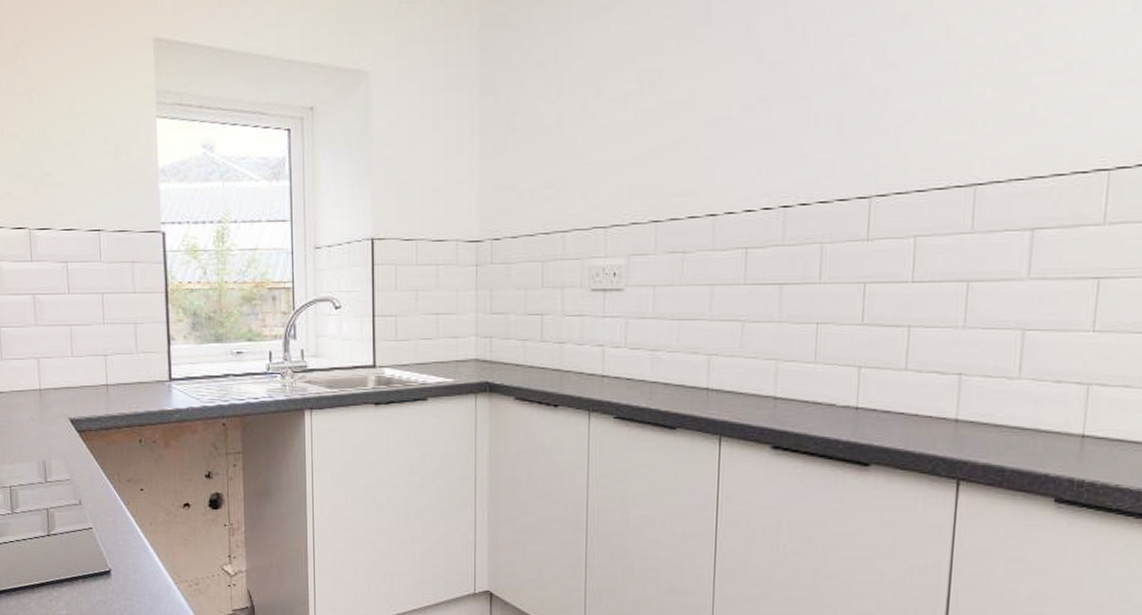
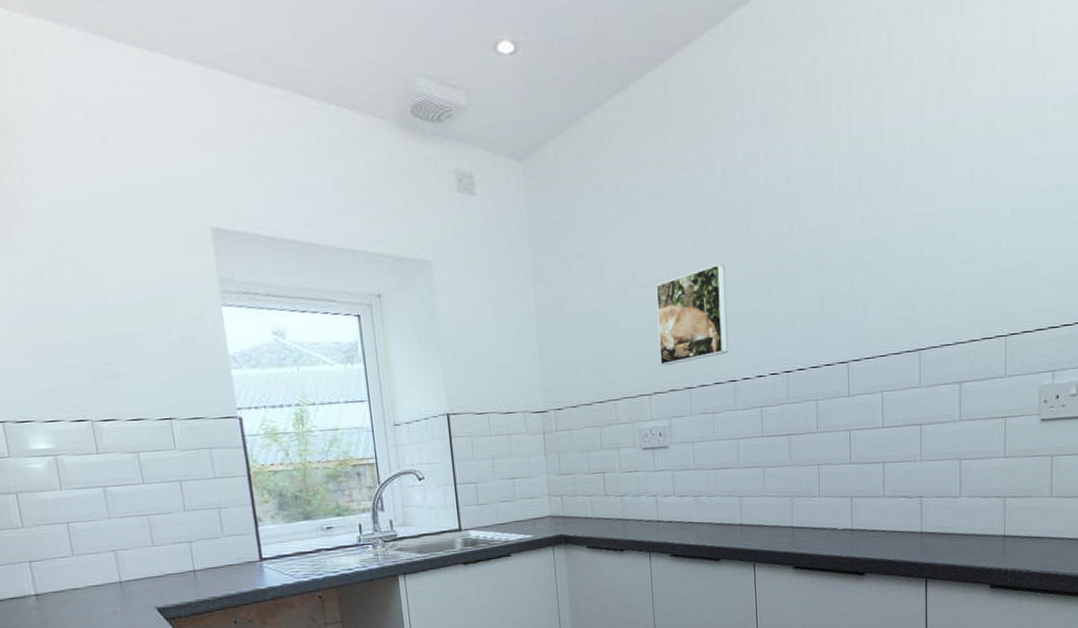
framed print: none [621,74,714,195] -> present [656,264,729,366]

